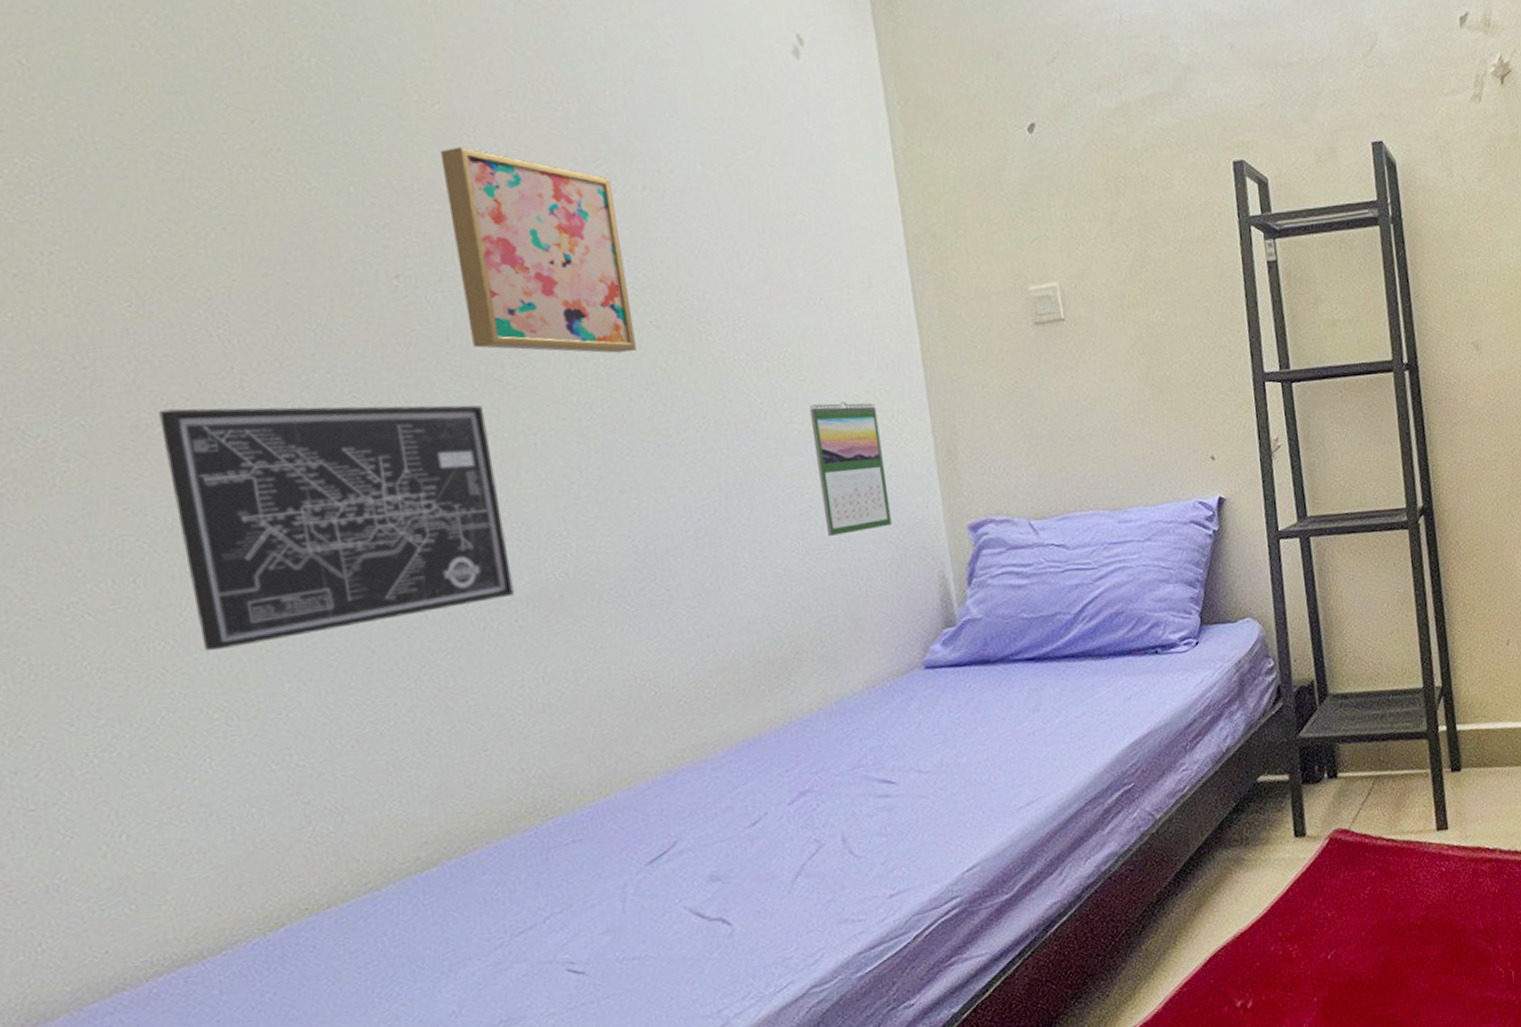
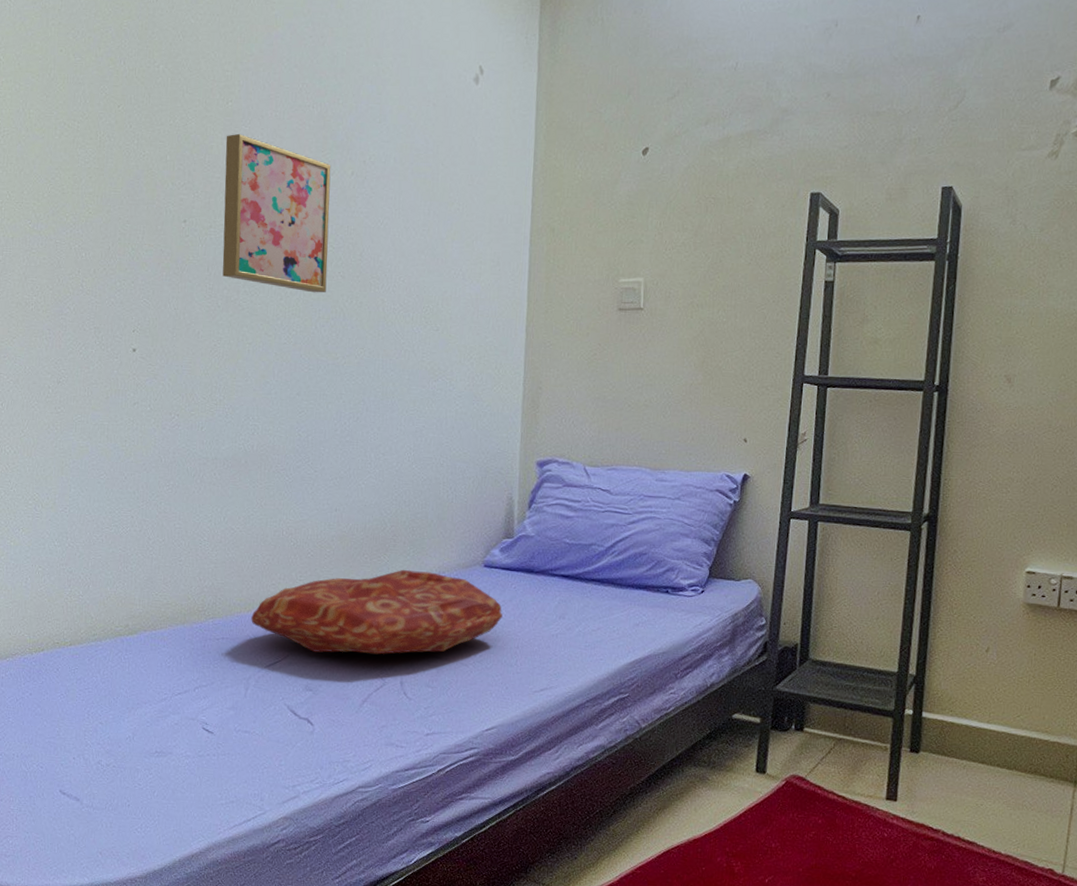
wall art: present [158,405,514,651] -> none [31,294,221,459]
cushion: none [611,689,961,829] -> present [251,569,502,655]
calendar: present [809,401,892,536] -> none [432,350,485,452]

